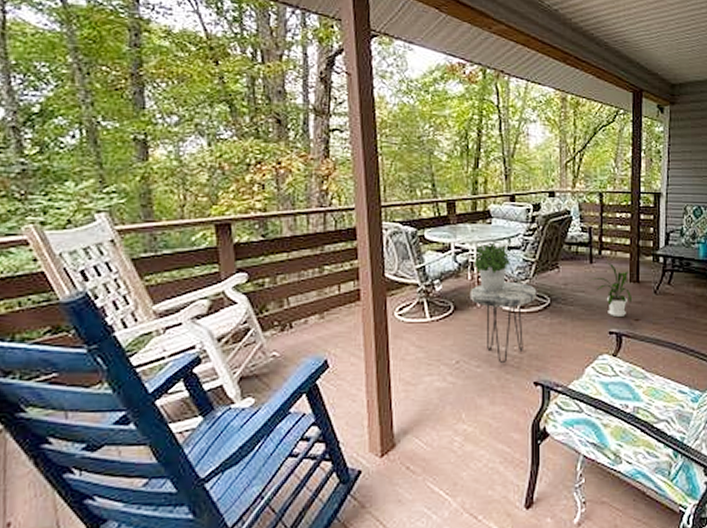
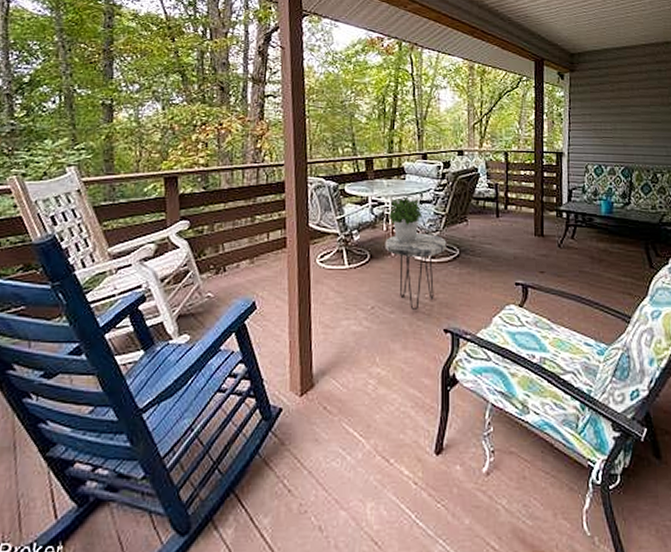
house plant: present [589,262,631,316] -> none [496,216,536,268]

